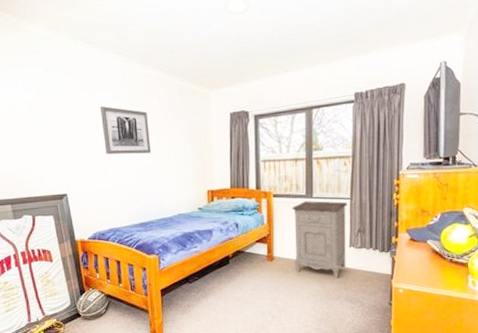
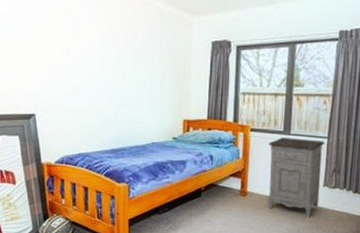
wall art: present [101,106,152,154] -> none [76,24,128,77]

